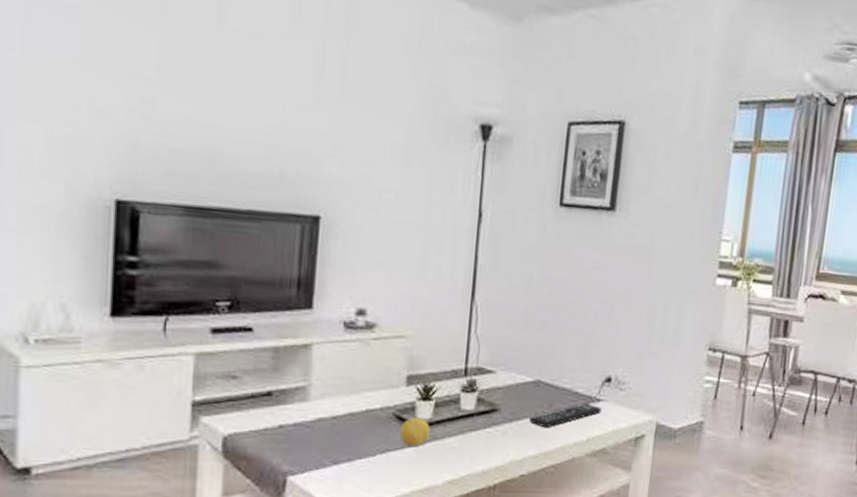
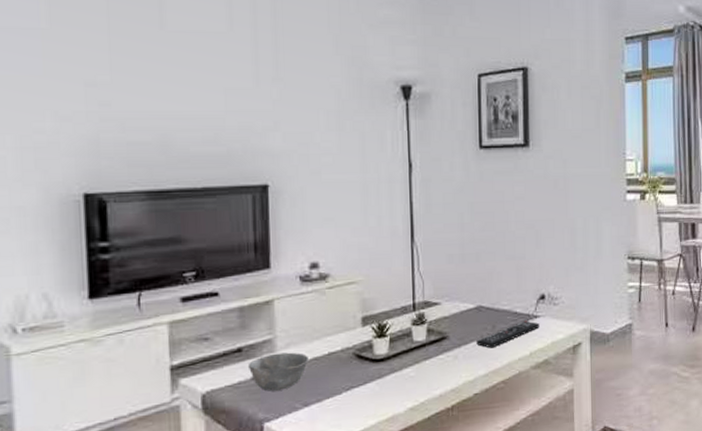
bowl: none [276,402,344,443] -> present [247,352,308,392]
fruit: present [400,418,430,446] -> none [362,354,388,381]

